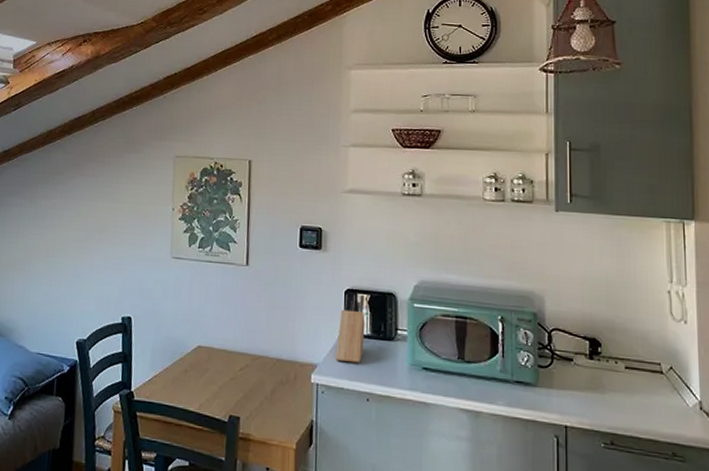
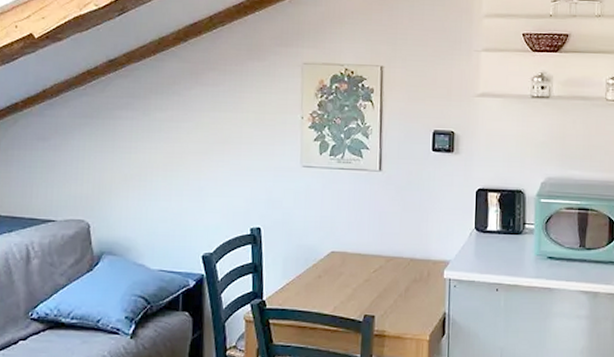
knife block: present [335,294,365,364] -> none [467,193,495,257]

